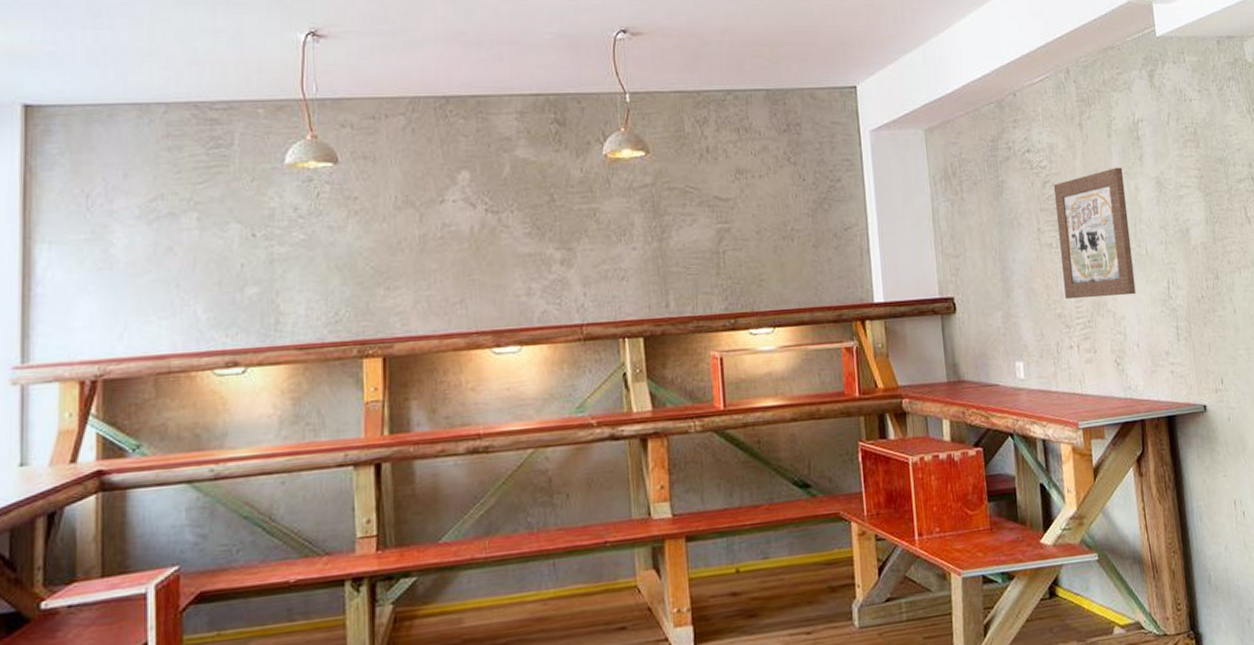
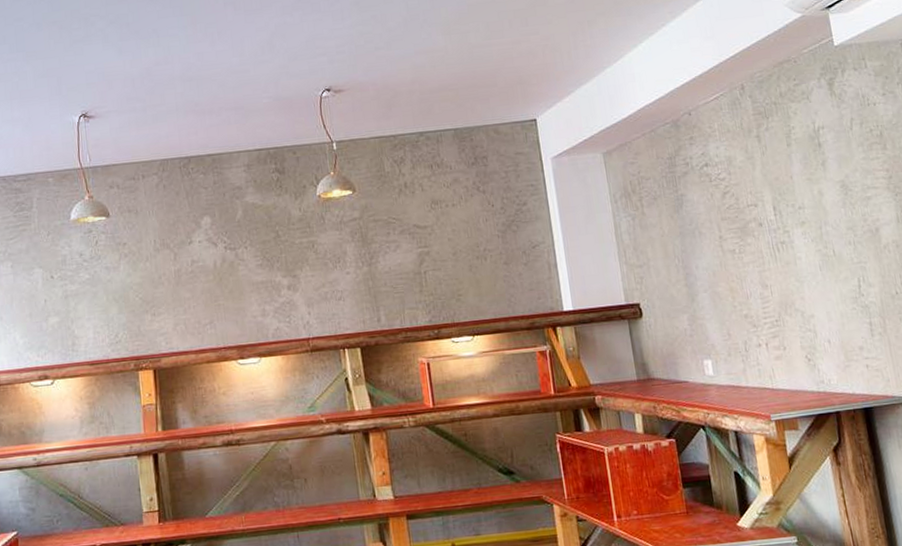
wall art: present [1053,167,1136,300] -> none [733,174,825,301]

